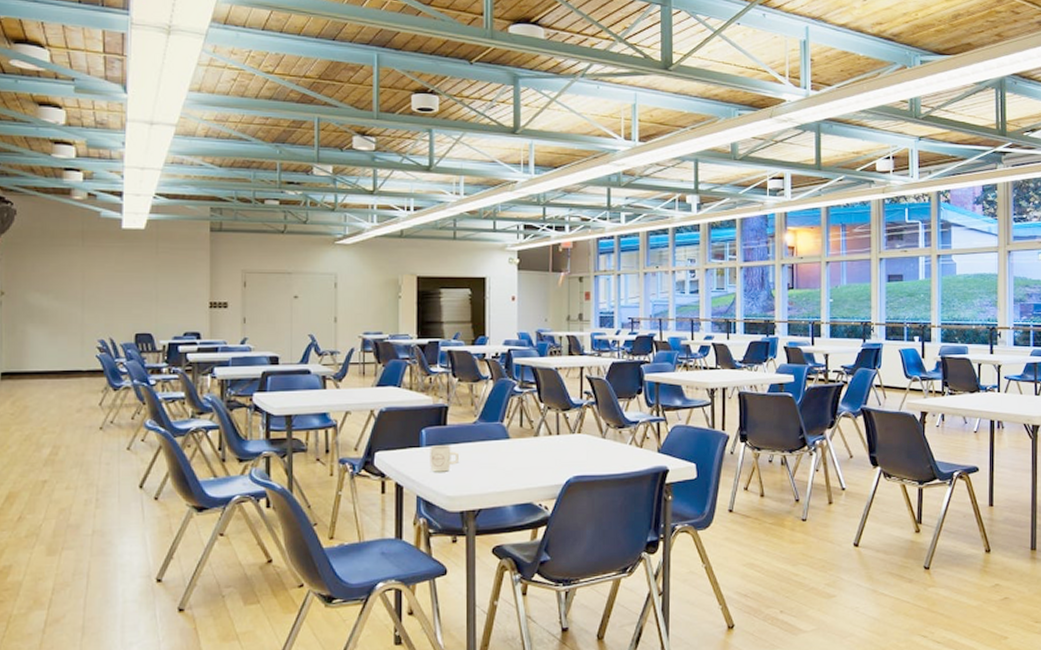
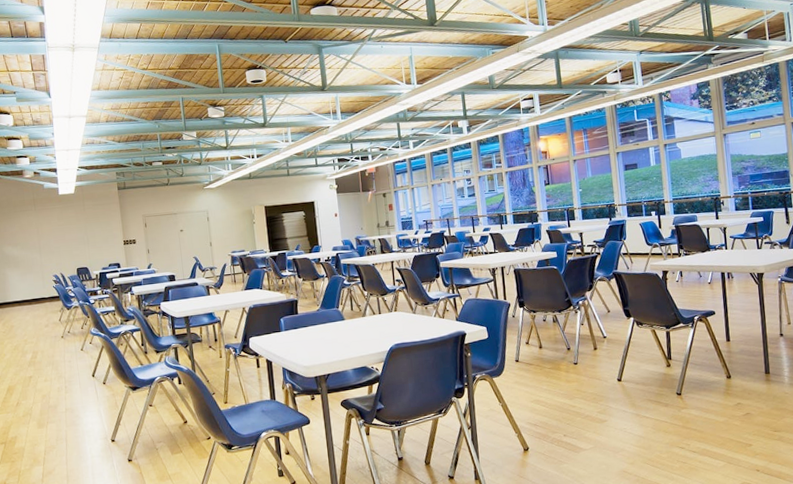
mug: present [430,445,459,472] -> none [288,329,309,349]

